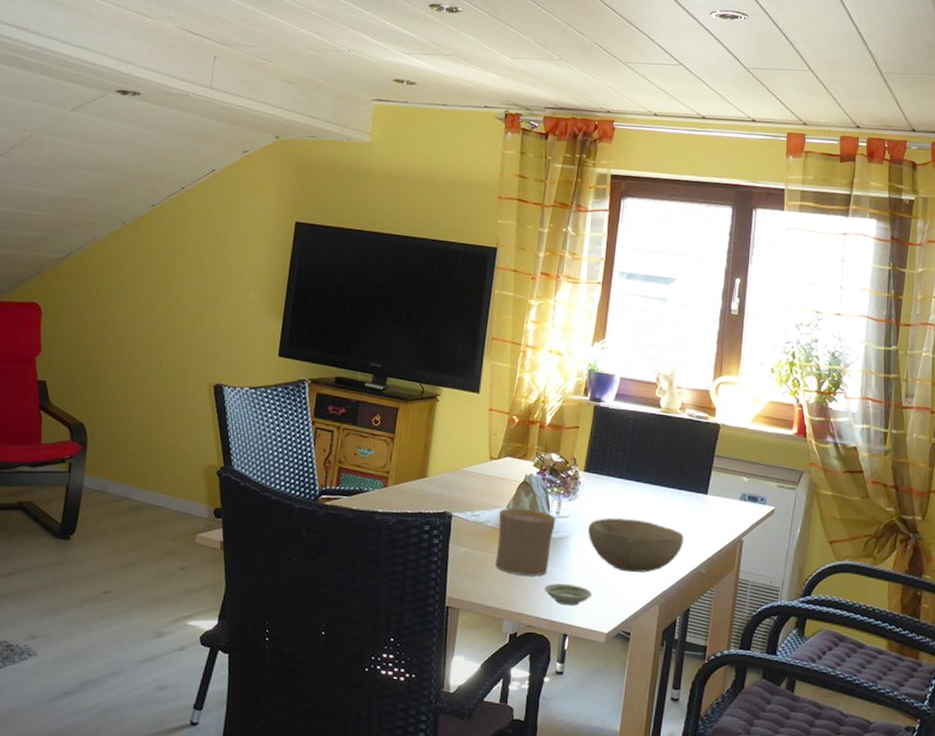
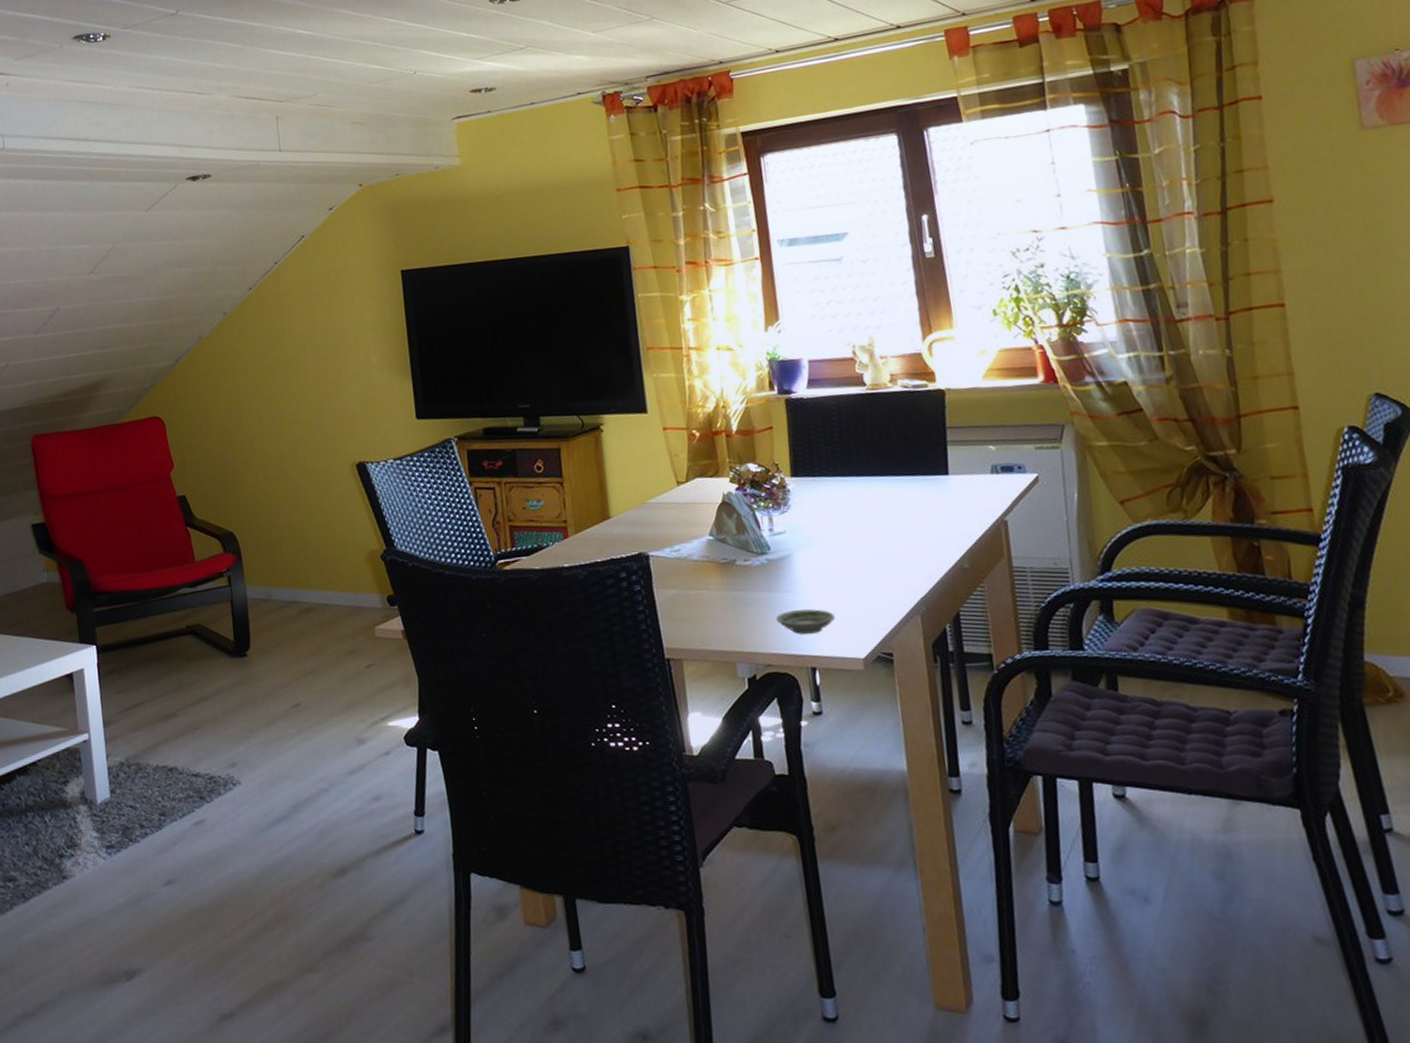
cup: present [495,508,556,577] -> none [703,532,776,610]
bowl: present [587,517,684,573] -> none [811,519,933,584]

